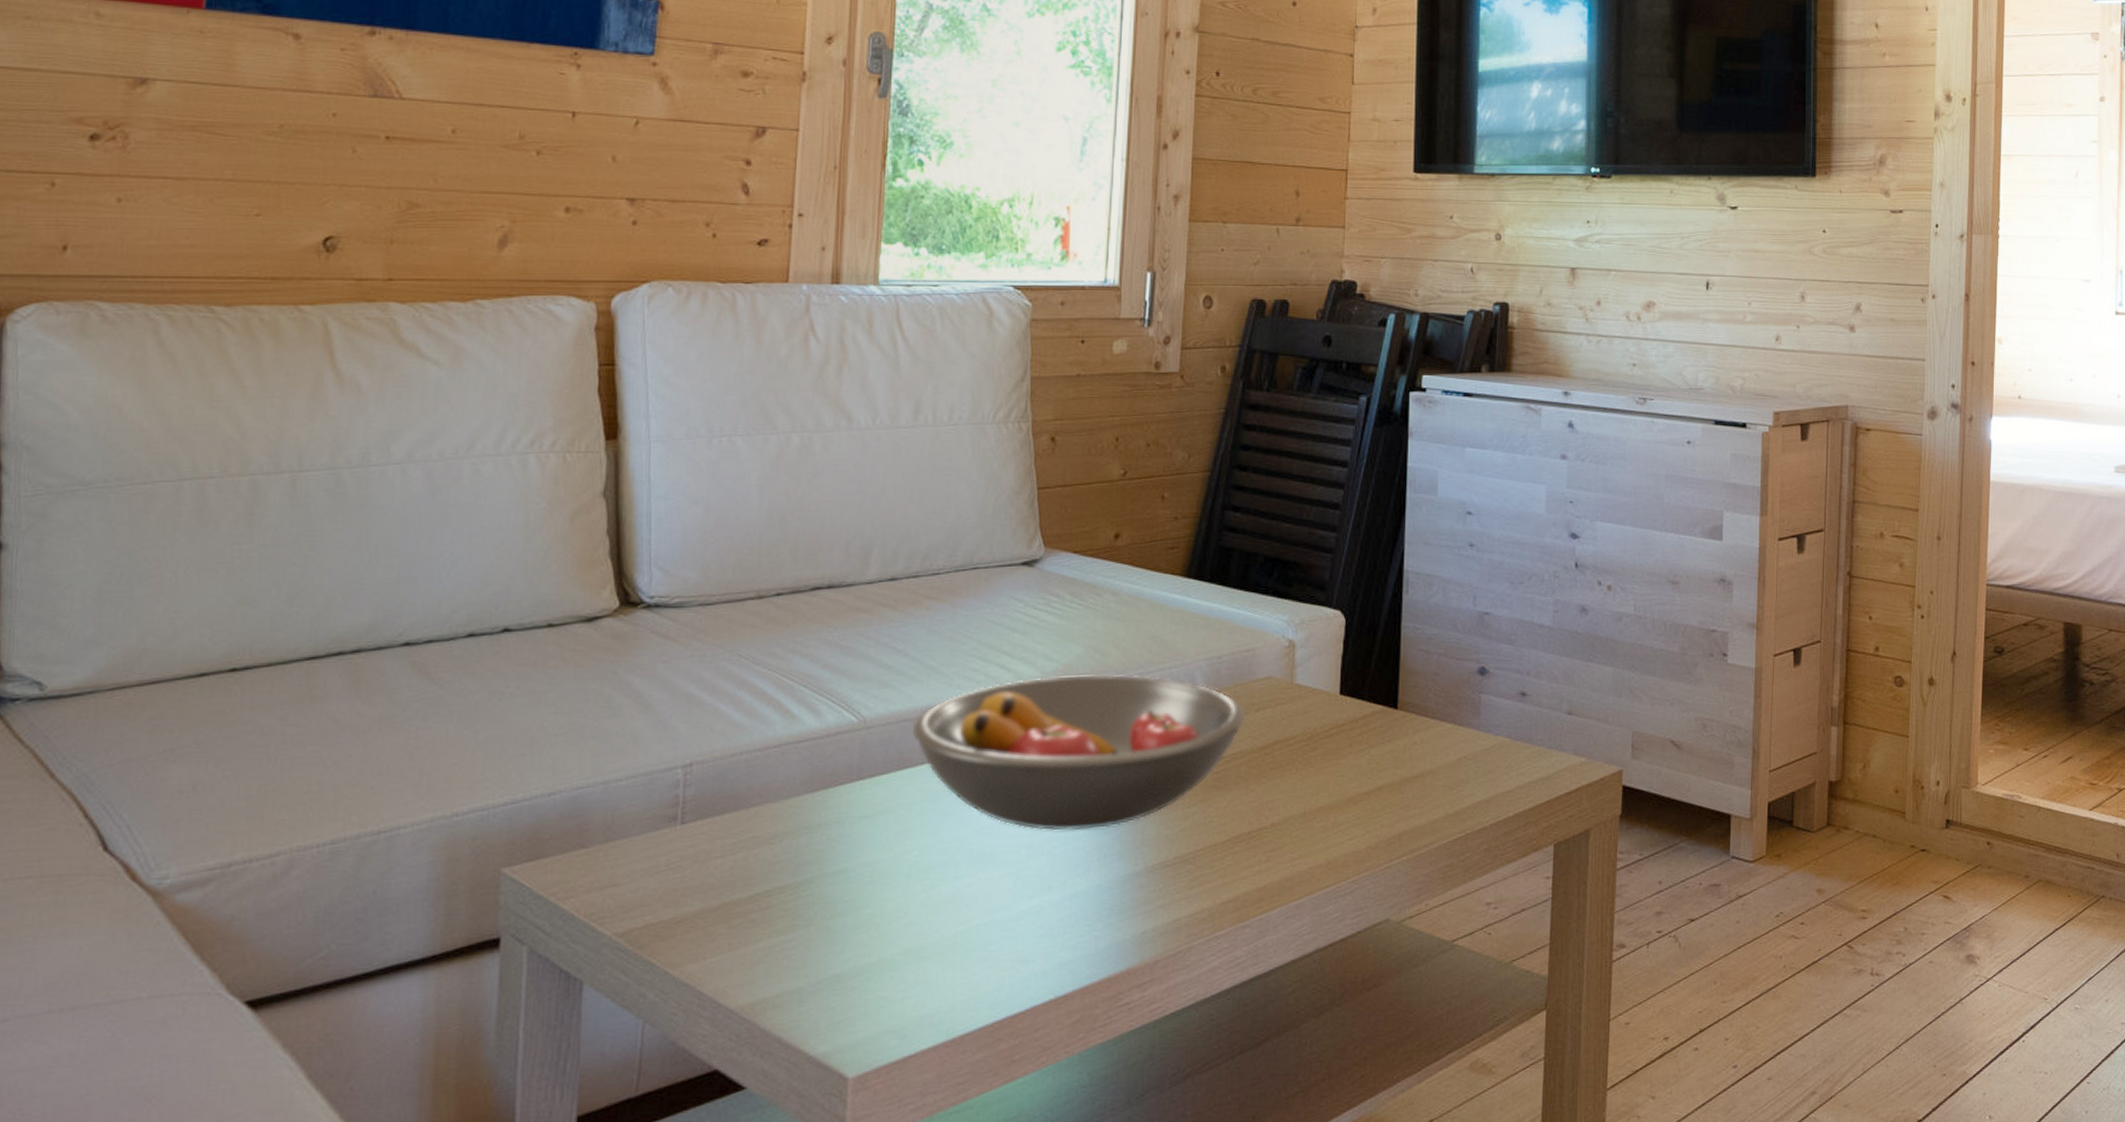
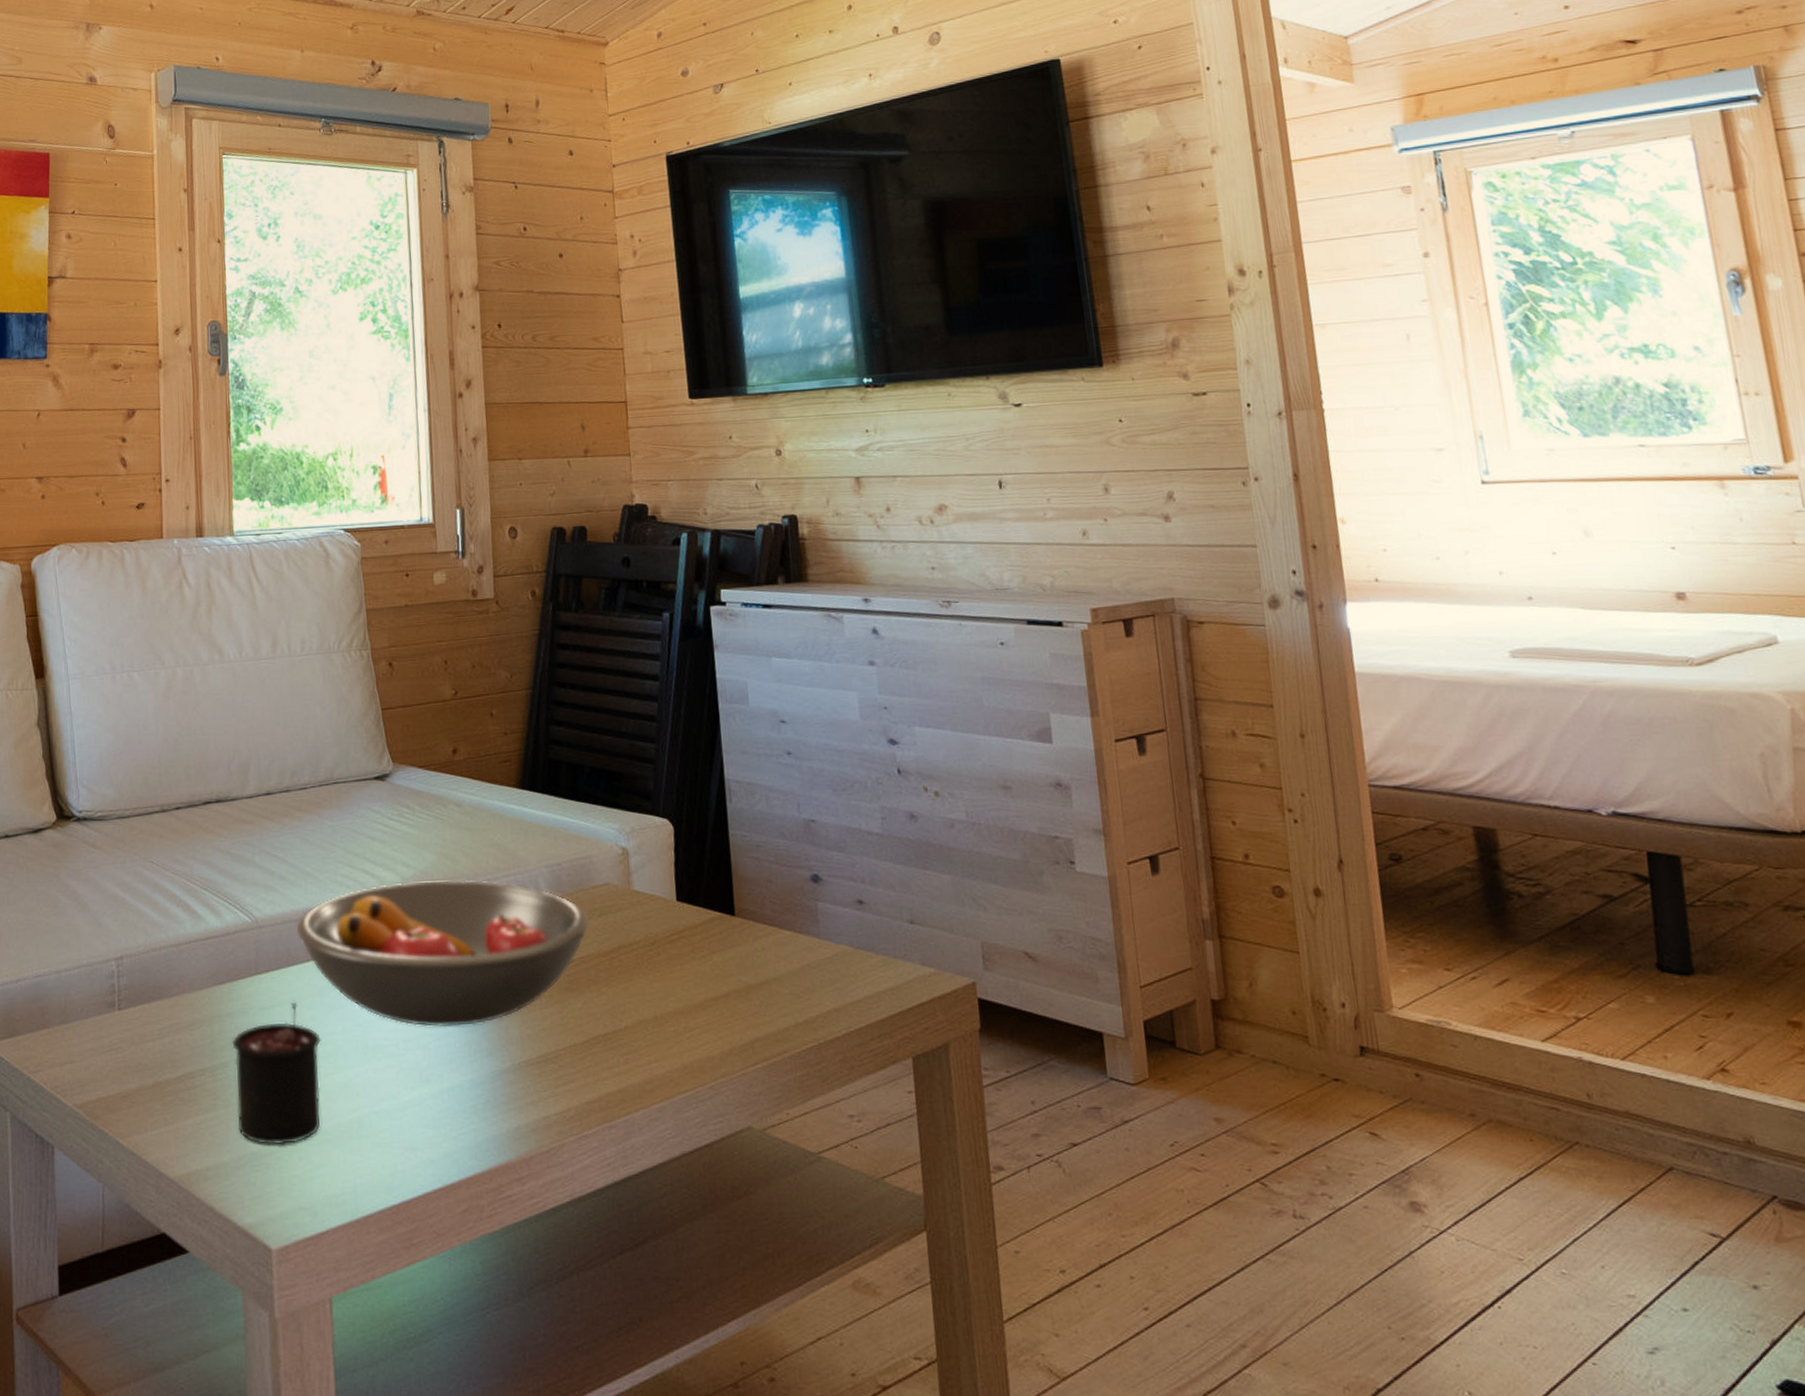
candle: none [819,810,929,965] -> present [232,1003,321,1145]

